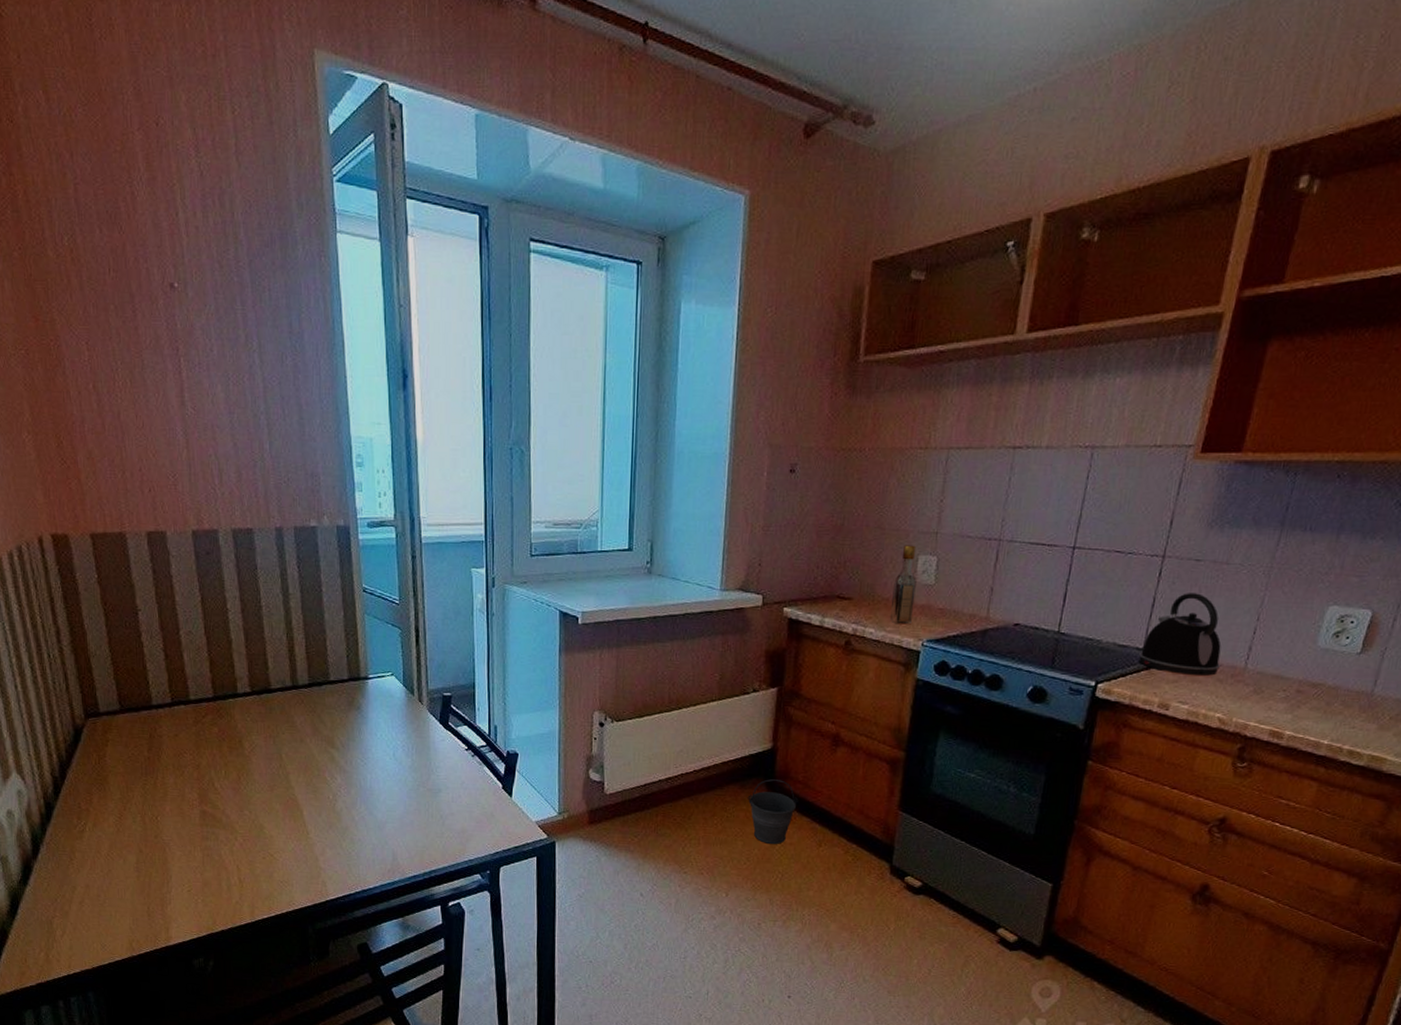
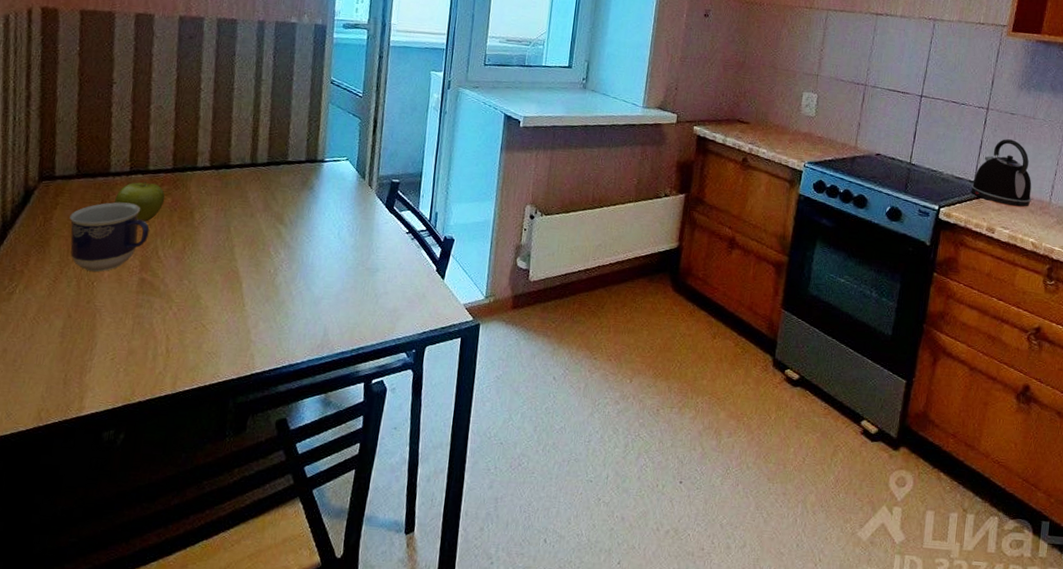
cup: none [122,735,202,806] -> present [69,202,150,272]
fruit: none [162,712,212,754] -> present [115,182,165,222]
bucket: present [747,779,799,844] -> none [654,275,698,335]
bottle: present [889,545,917,625] -> none [779,82,802,148]

